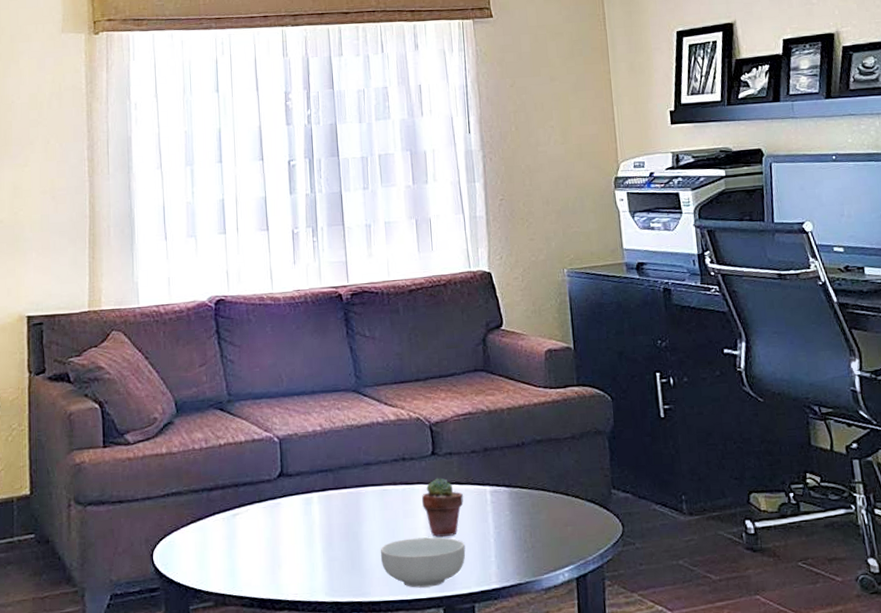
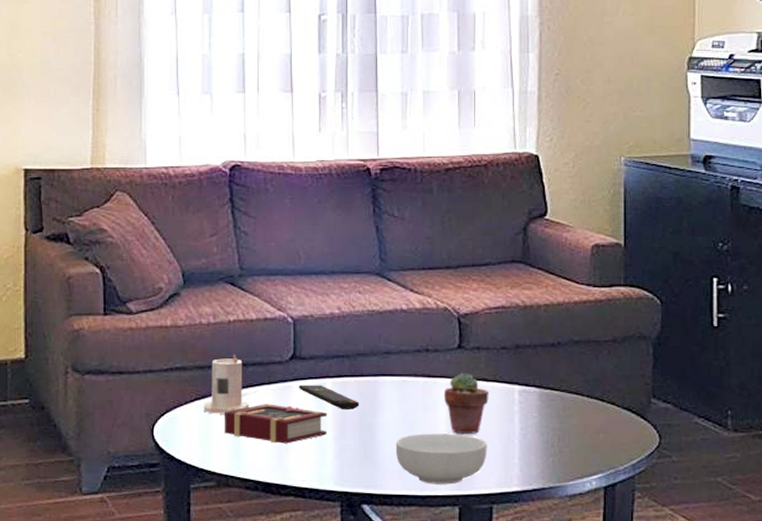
candle: none [200,475,242,535] -> present [204,354,249,414]
book: none [219,521,316,560] -> present [224,404,328,444]
remote control: none [287,499,345,522] -> present [299,385,360,411]

